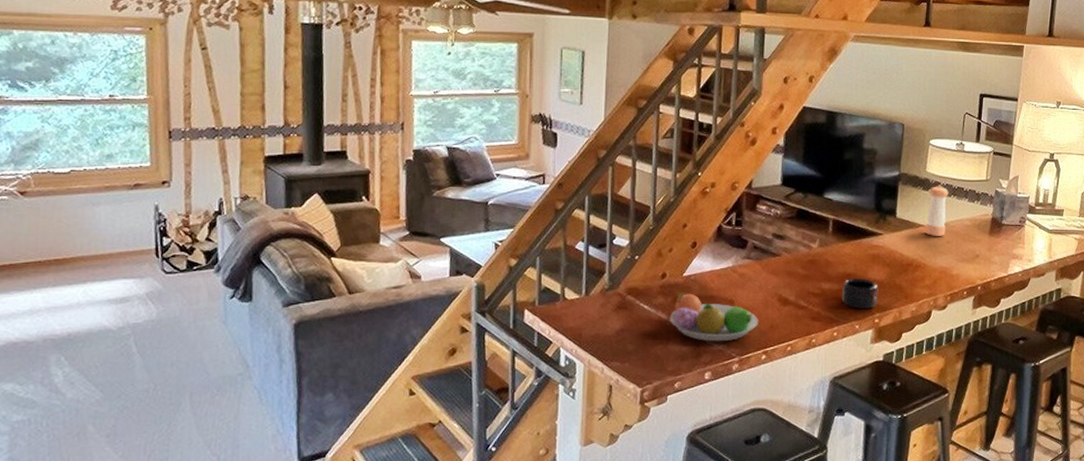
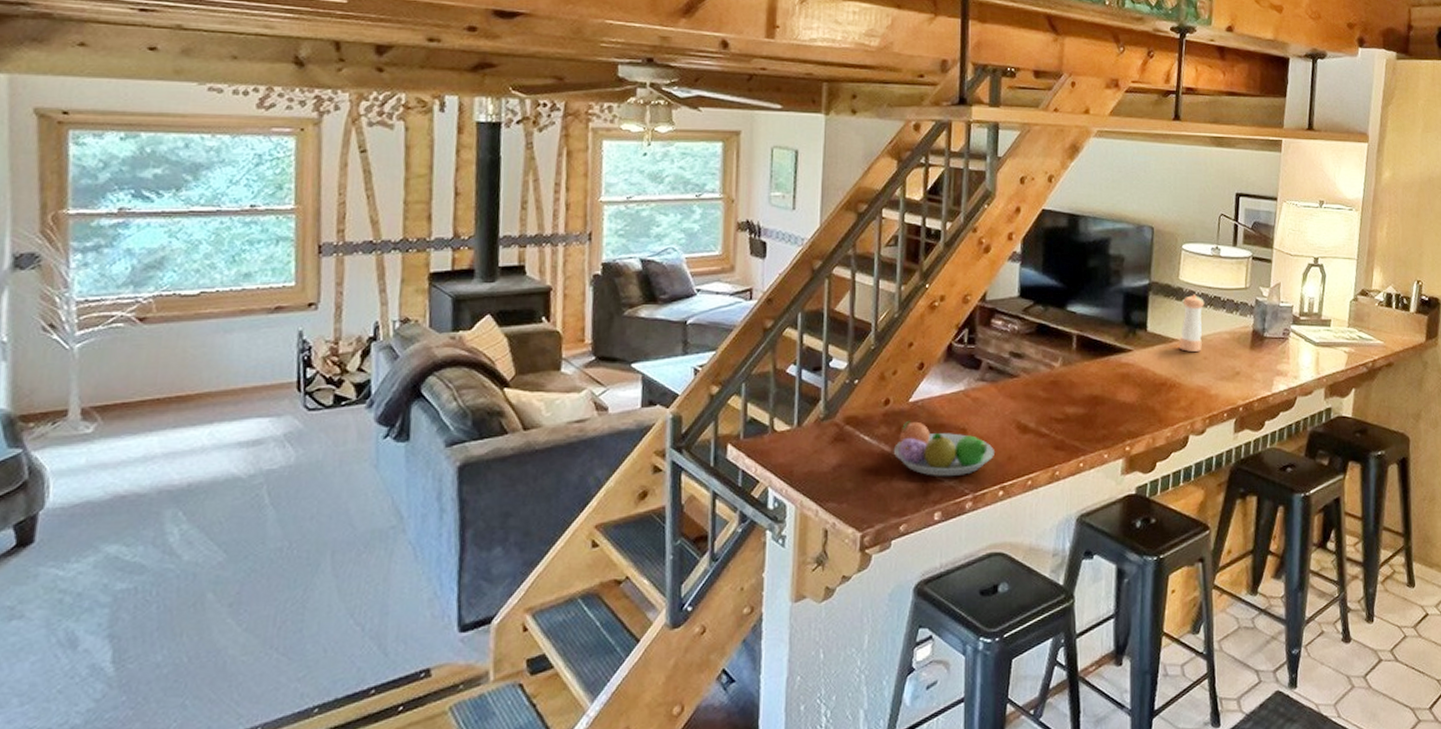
mug: present [841,277,878,309] -> none [1088,400,1129,435]

